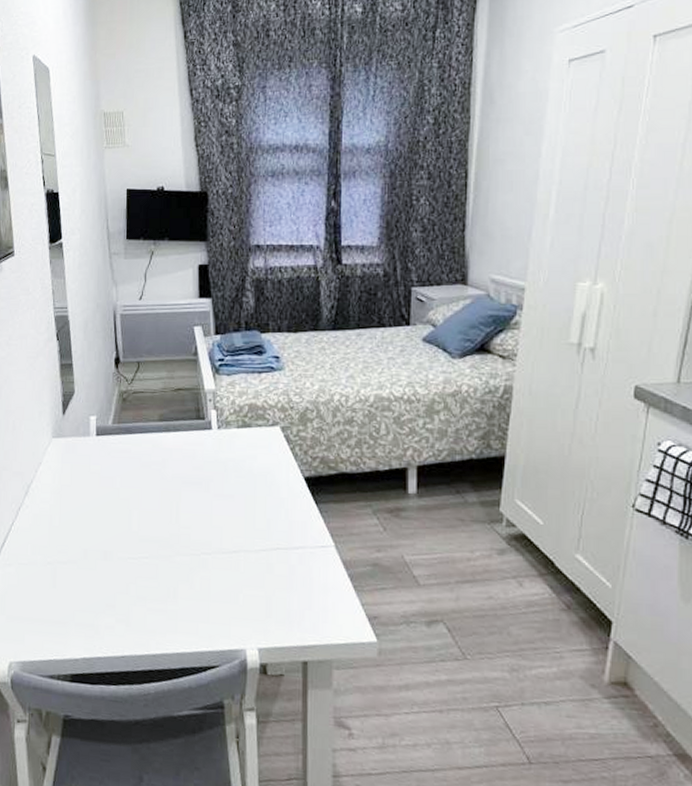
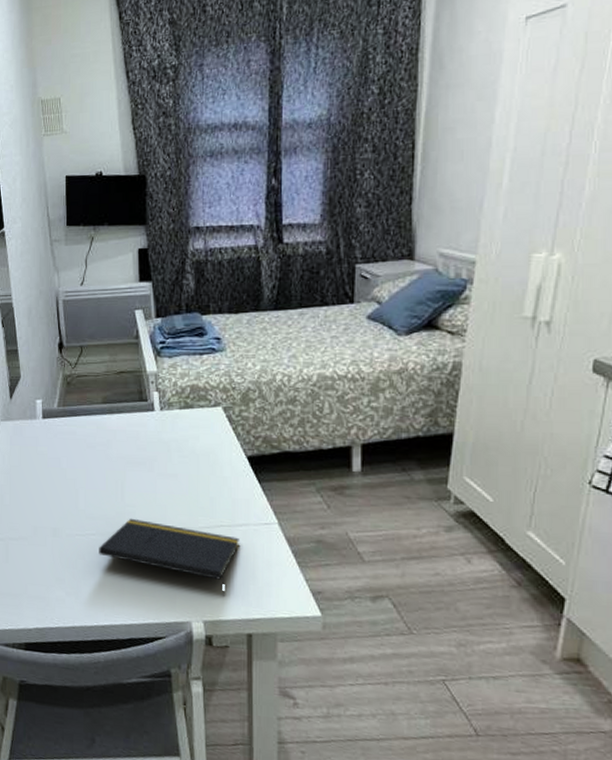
notepad: none [151,540,296,621] -> present [99,518,239,595]

